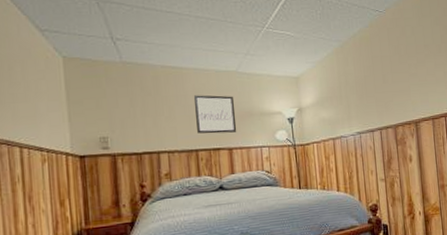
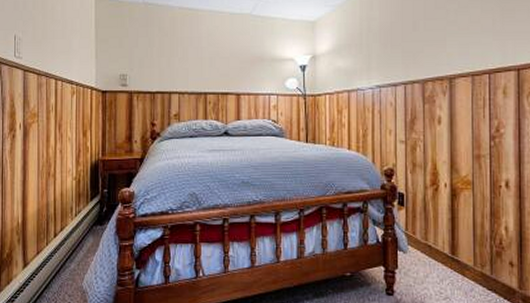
wall art: present [193,95,237,134] -> none [206,37,246,78]

